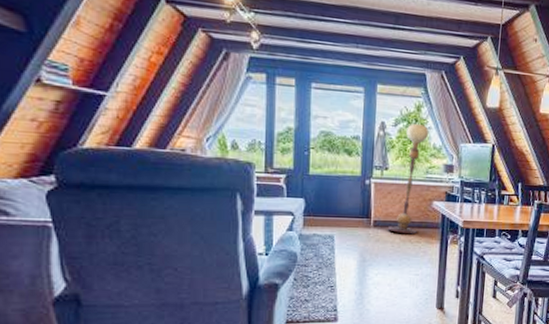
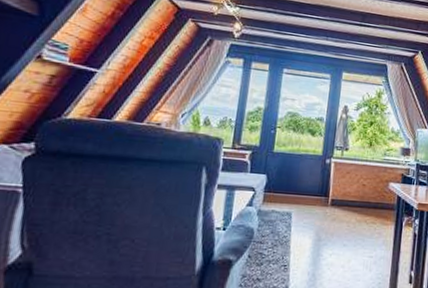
floor lamp: present [387,123,429,235] -> none [344,108,389,215]

